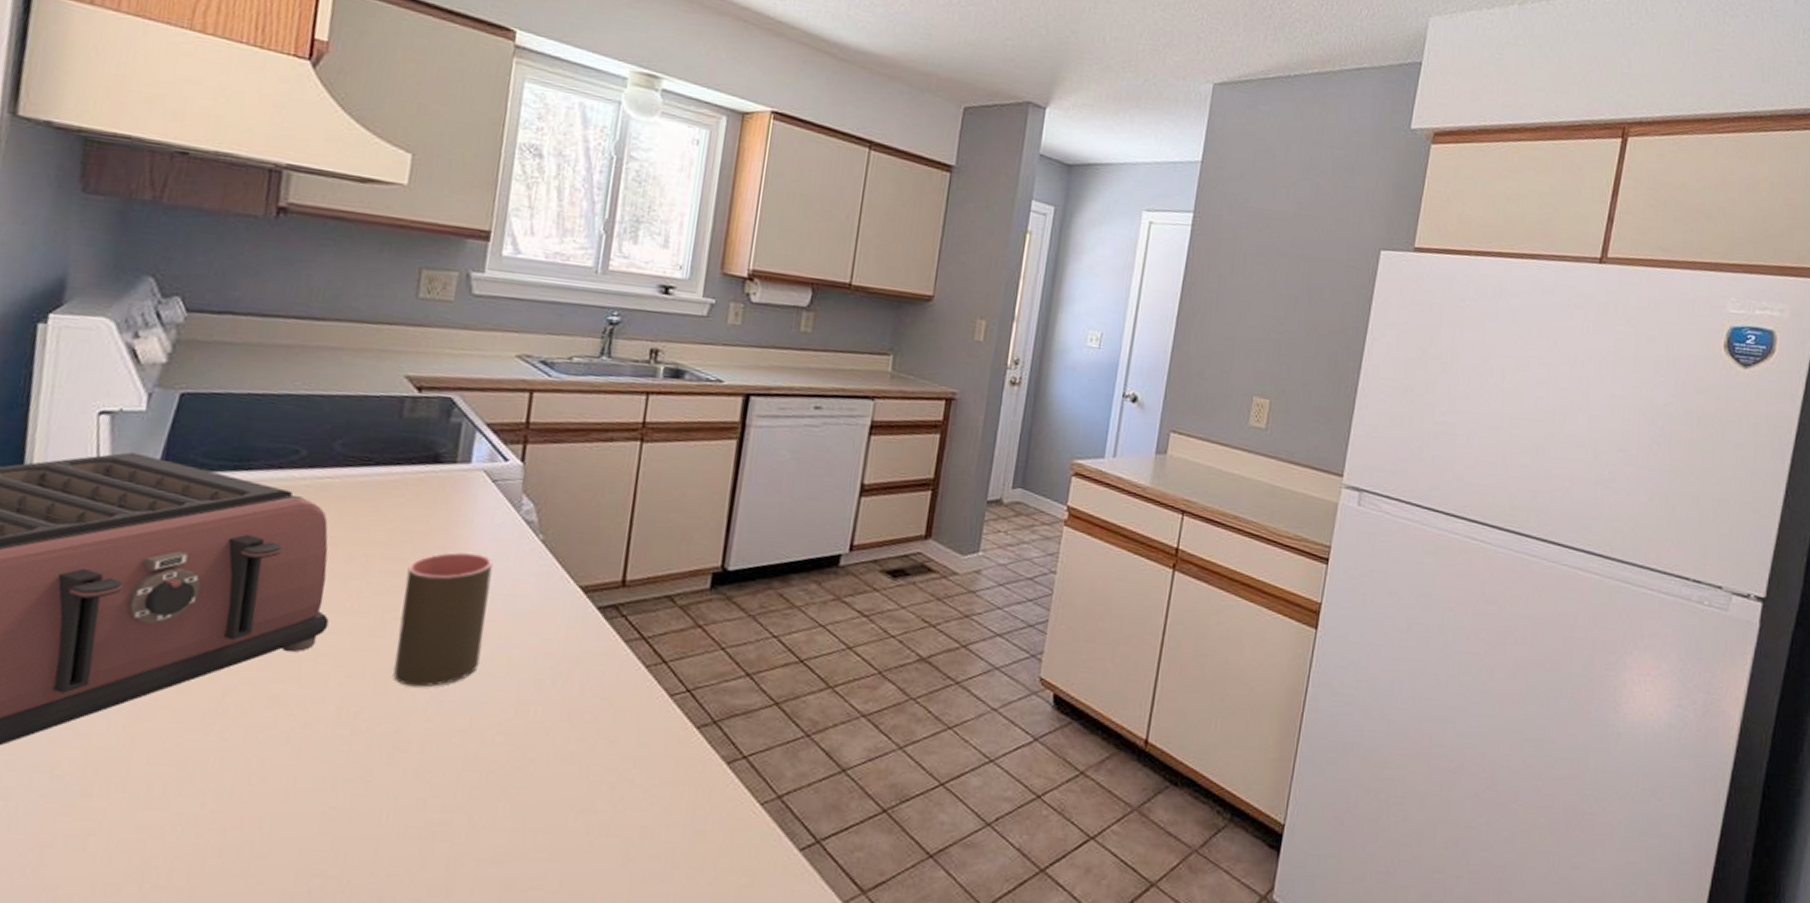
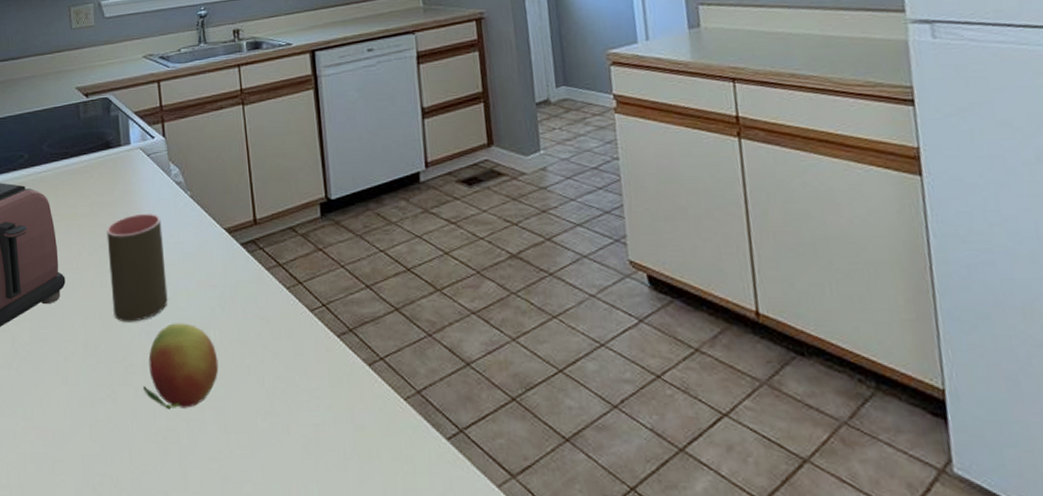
fruit: none [415,693,533,799] -> present [143,323,219,410]

